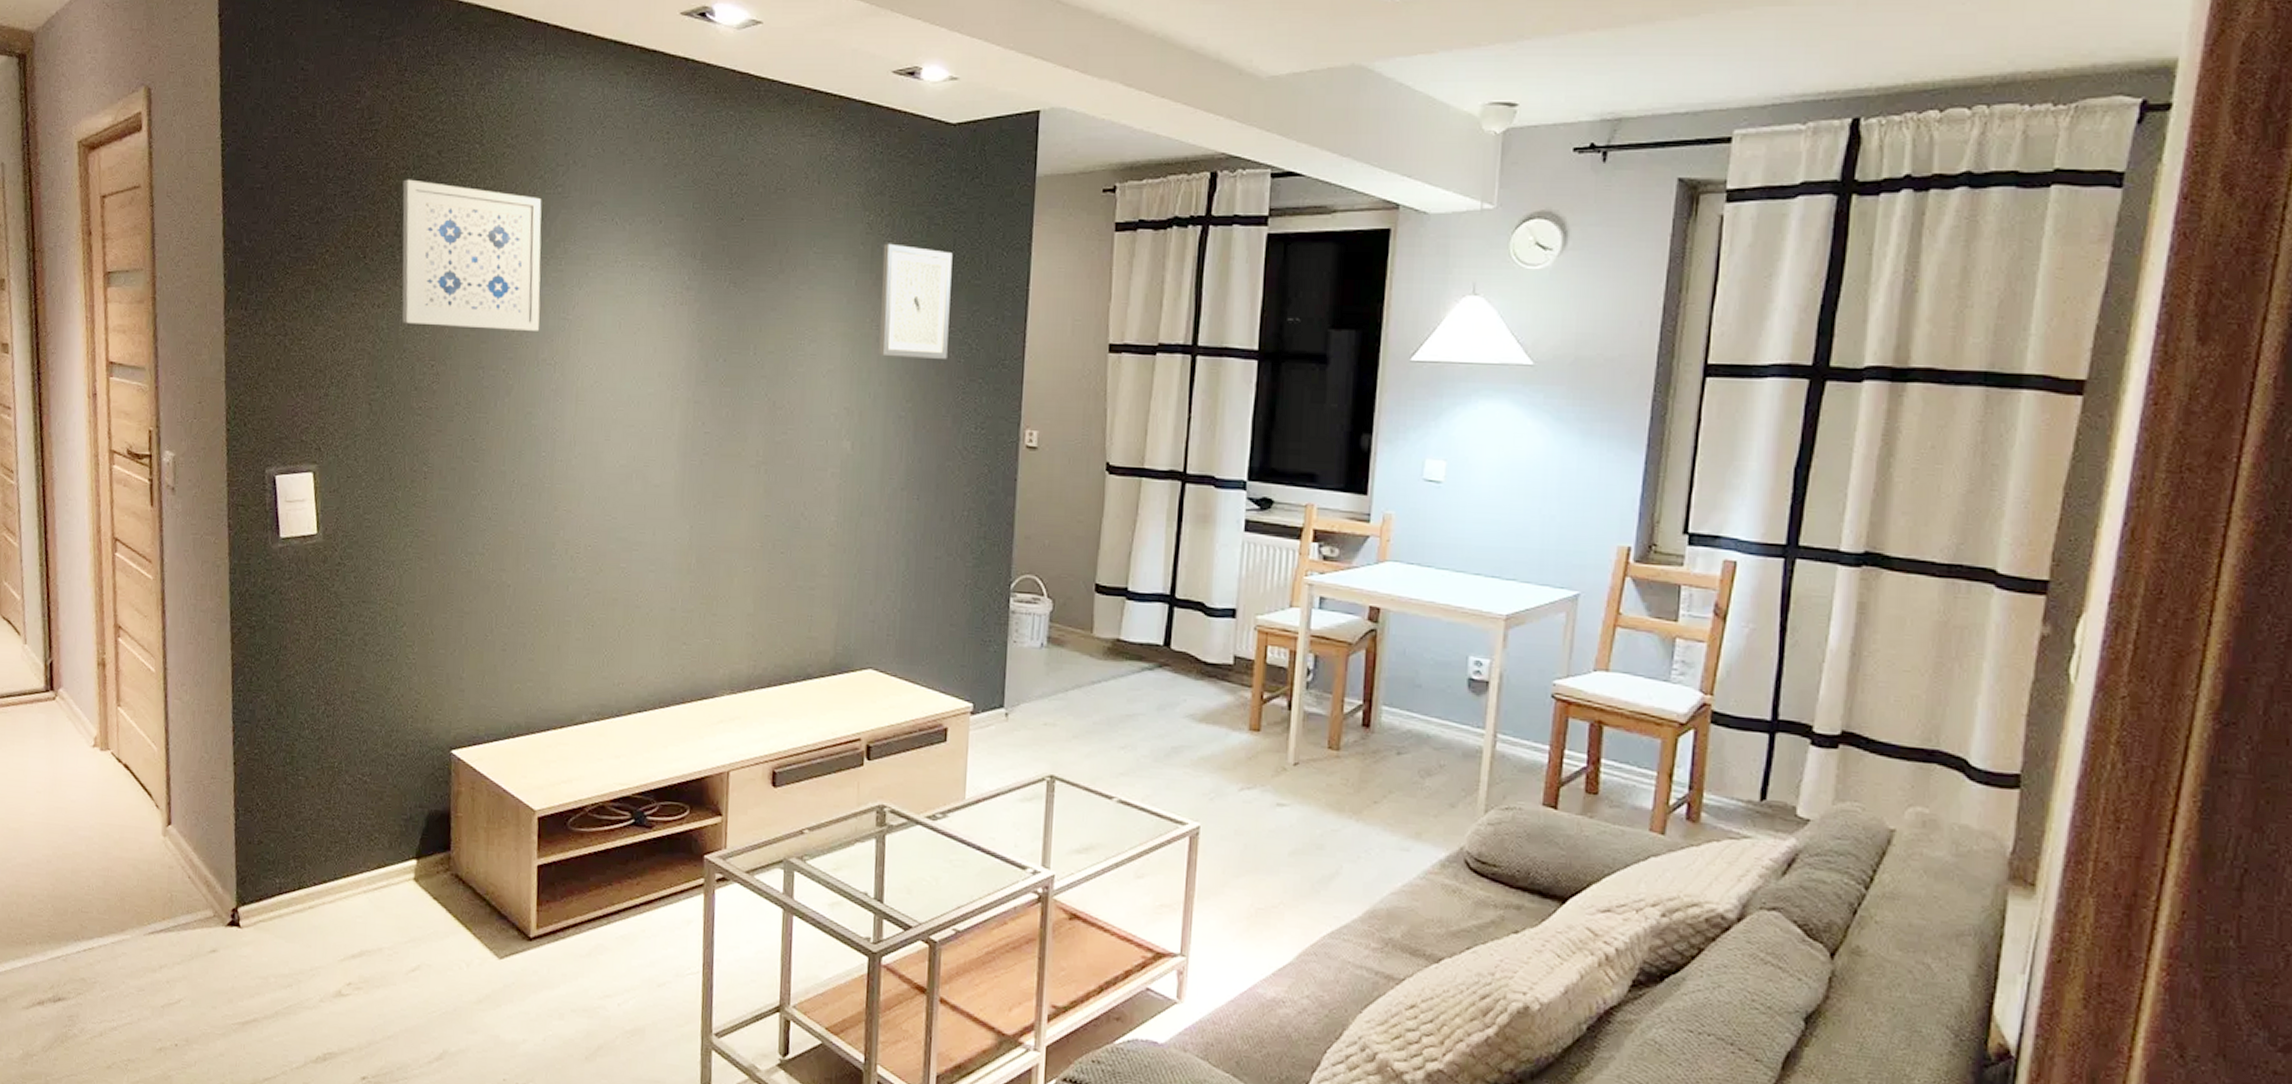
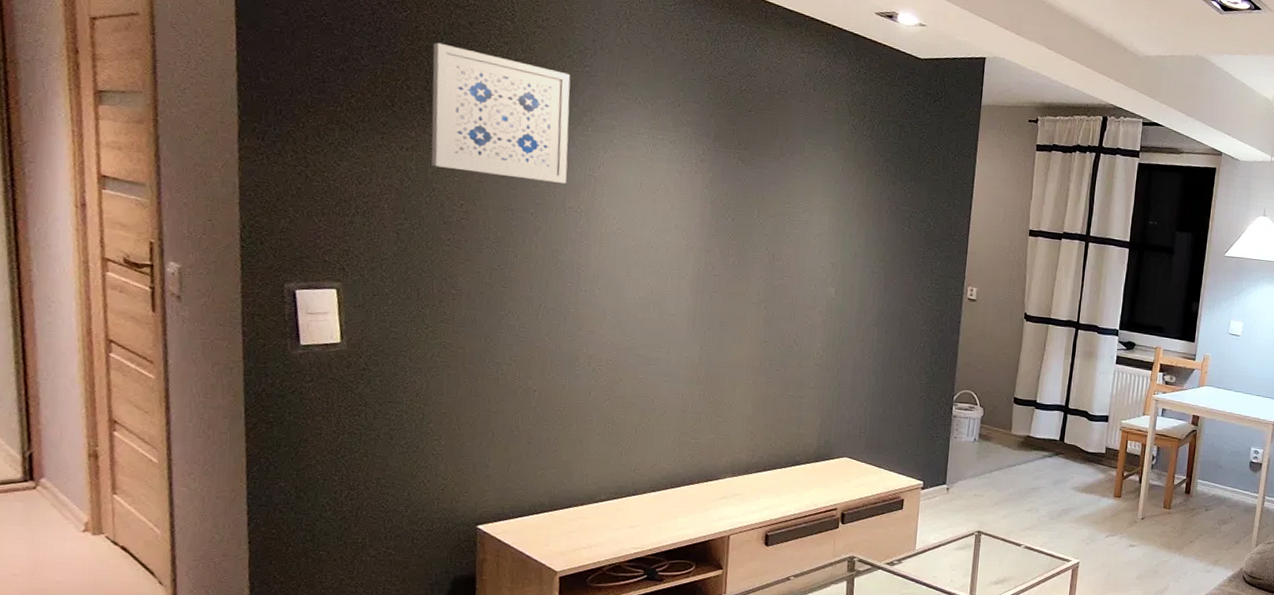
wall art: present [879,243,953,359] -> none [859,142,918,232]

